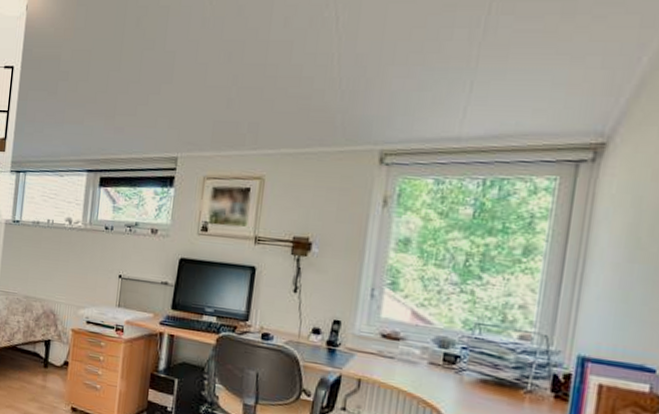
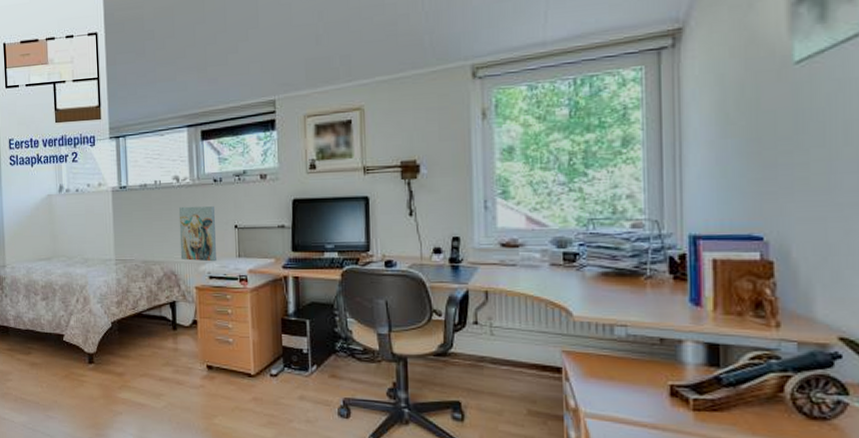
wall art: none [61,248,102,308] -> present [178,206,216,262]

